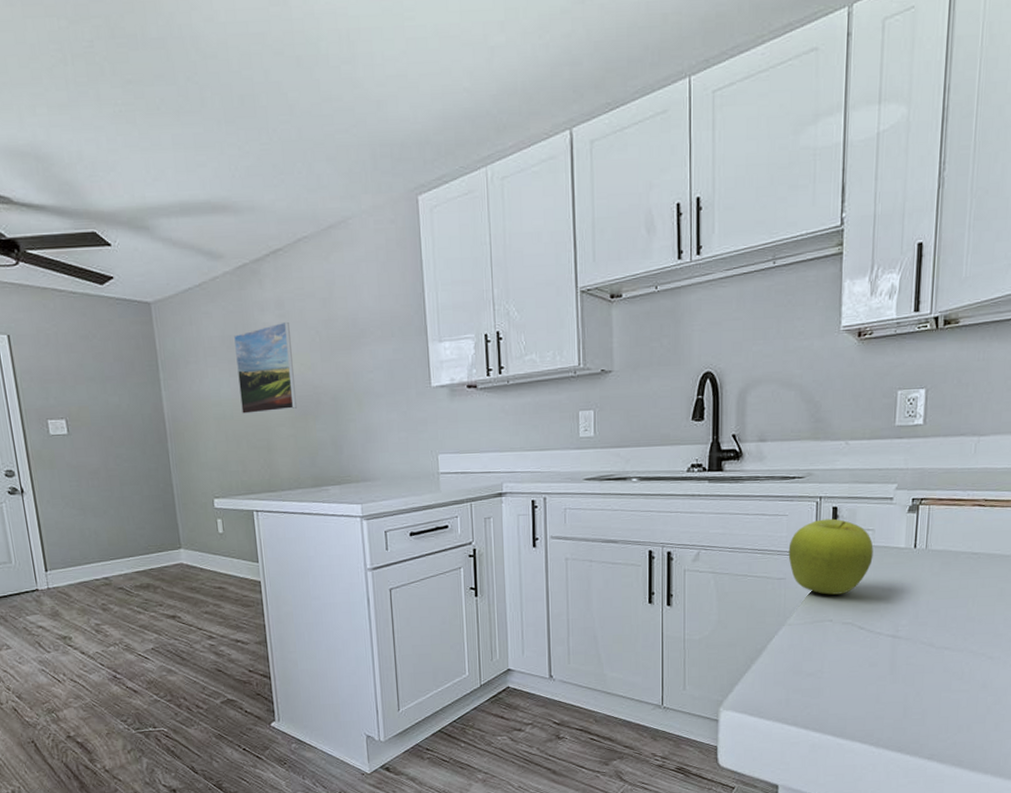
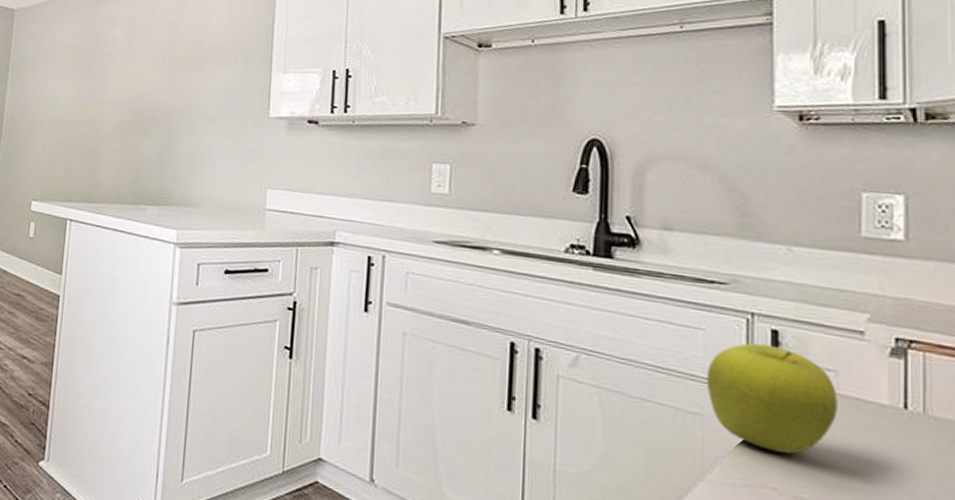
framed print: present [234,321,297,415] -> none [76,38,136,123]

